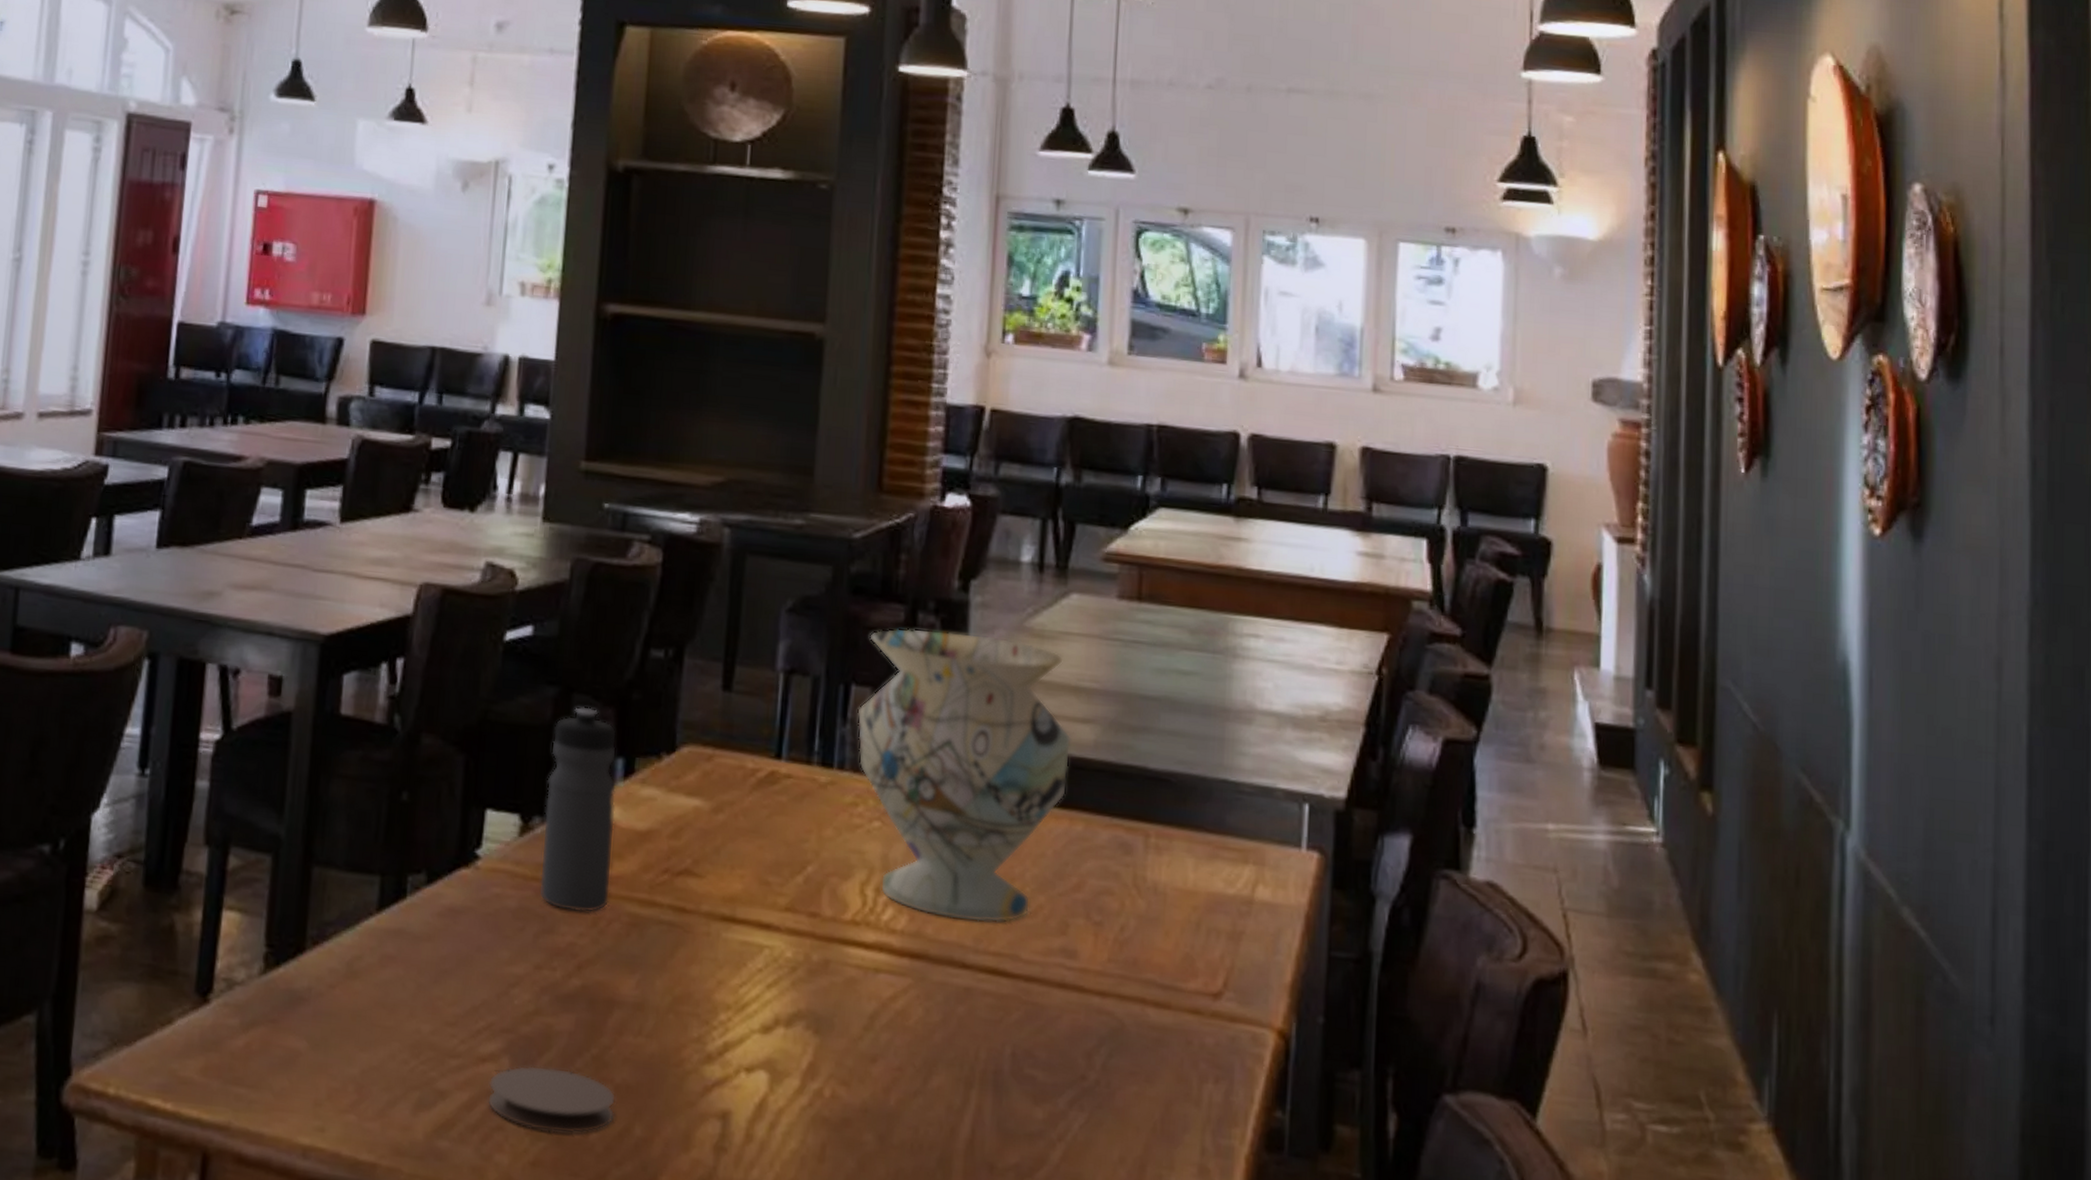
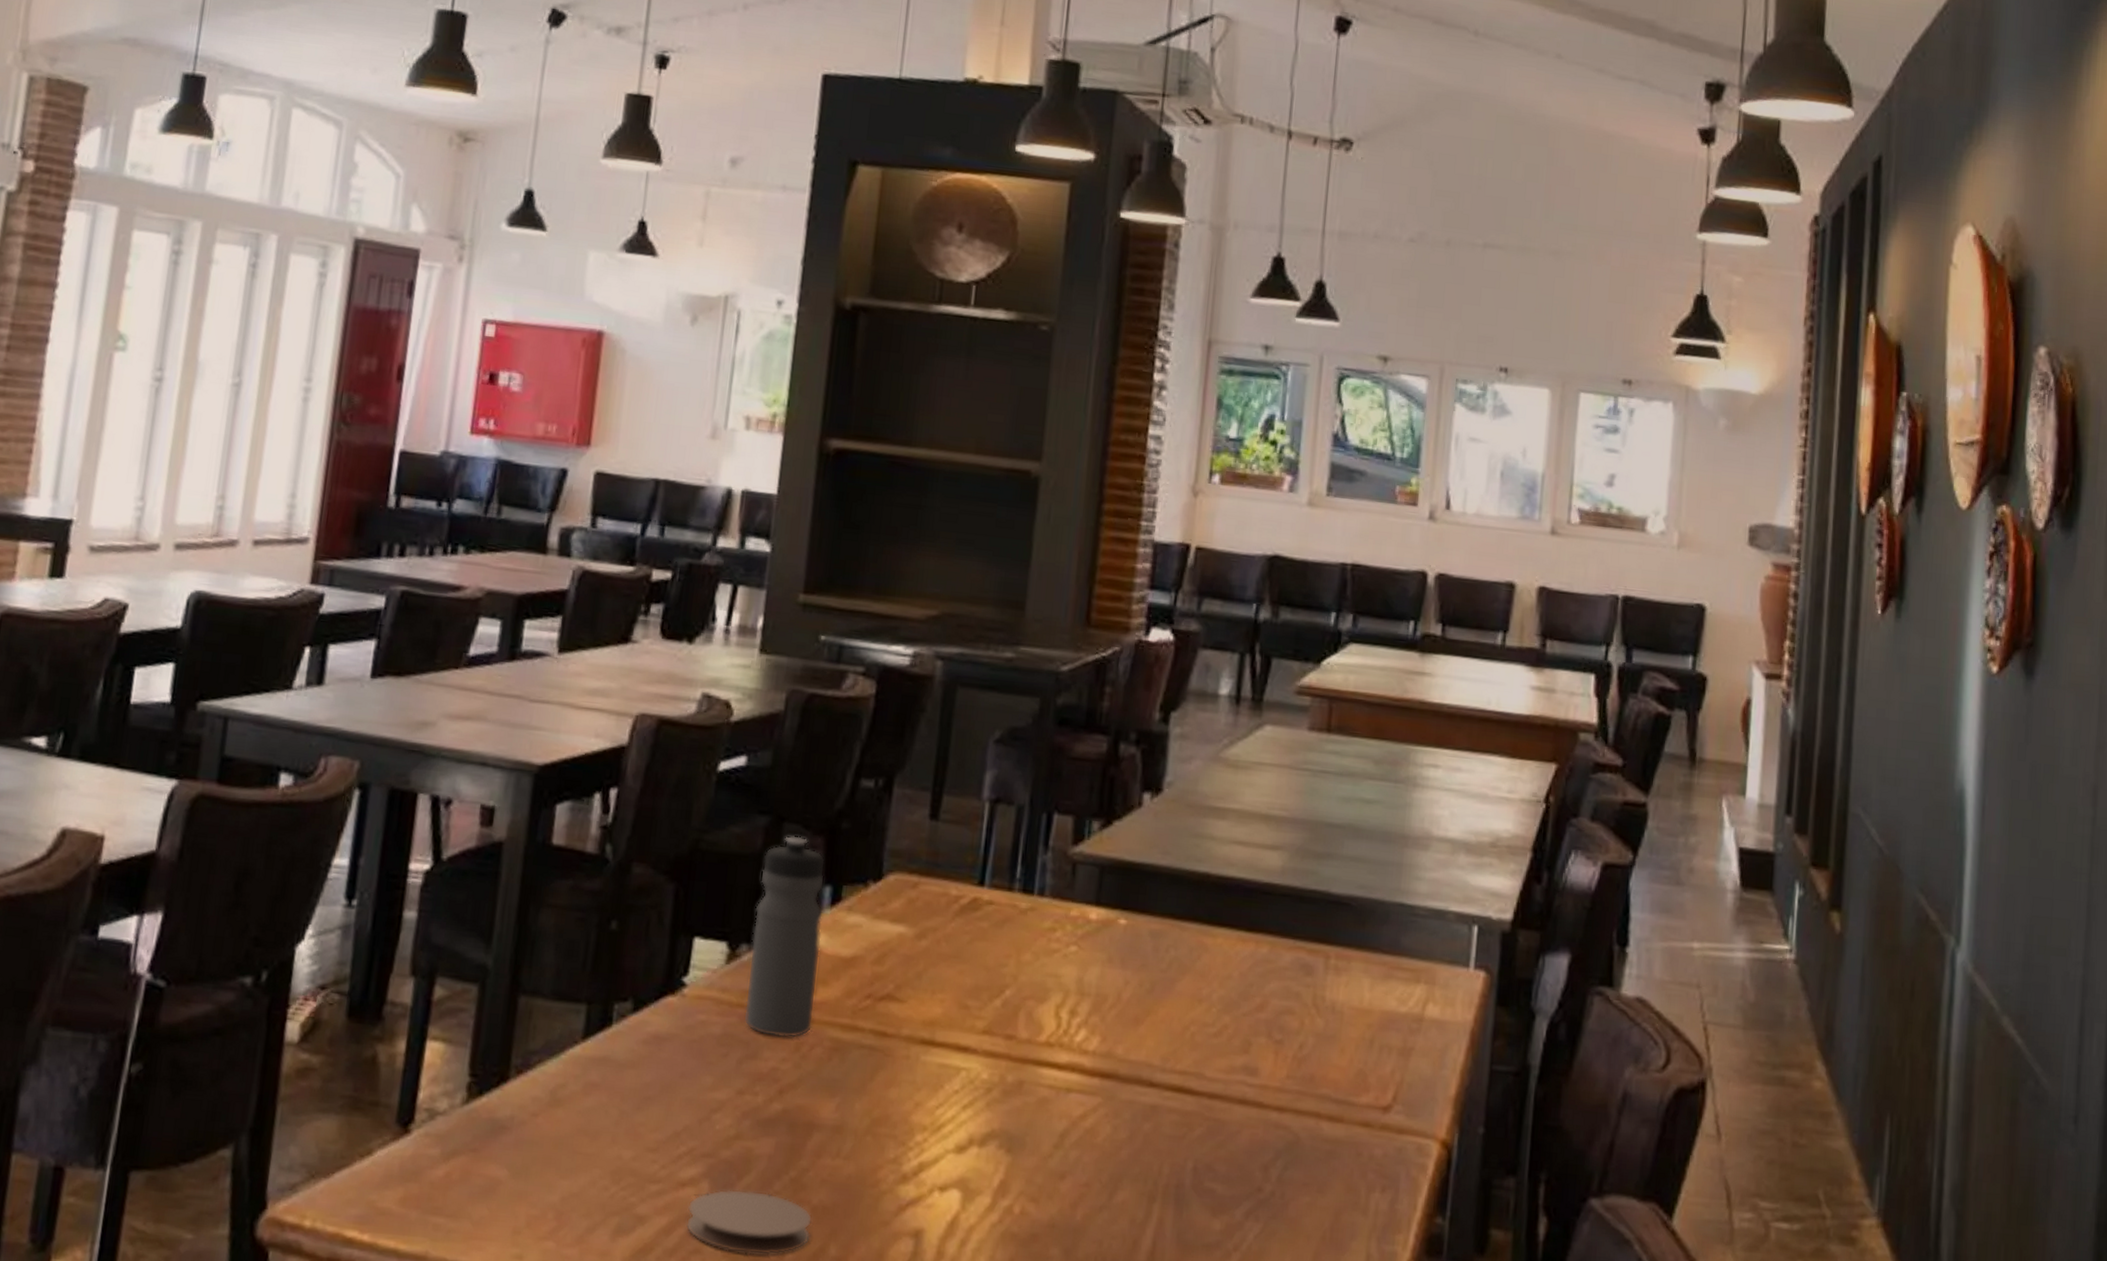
decorative vase: present [857,628,1071,923] -> none [1058,758,1260,1043]

